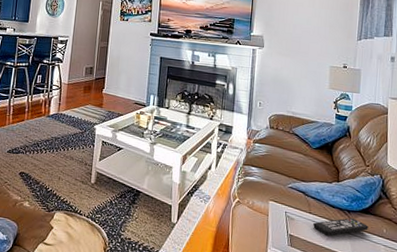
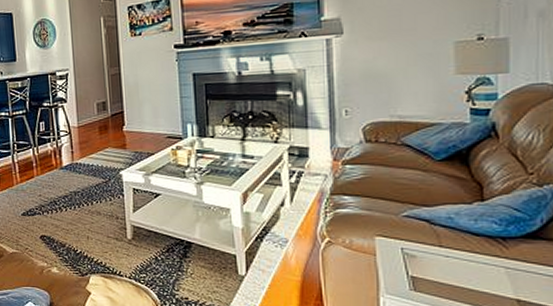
remote control: present [313,217,369,236] -> none [447,246,539,273]

